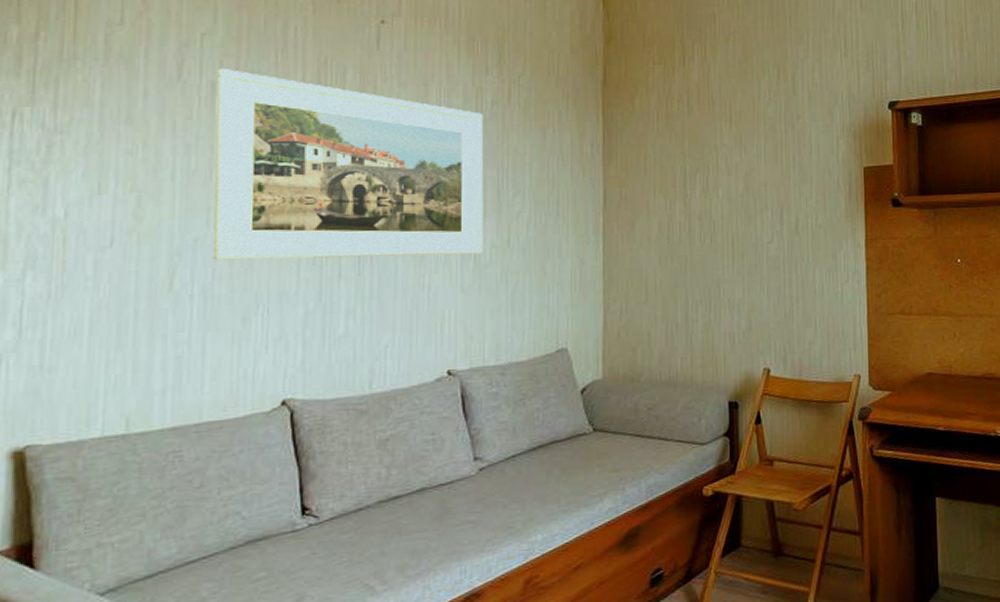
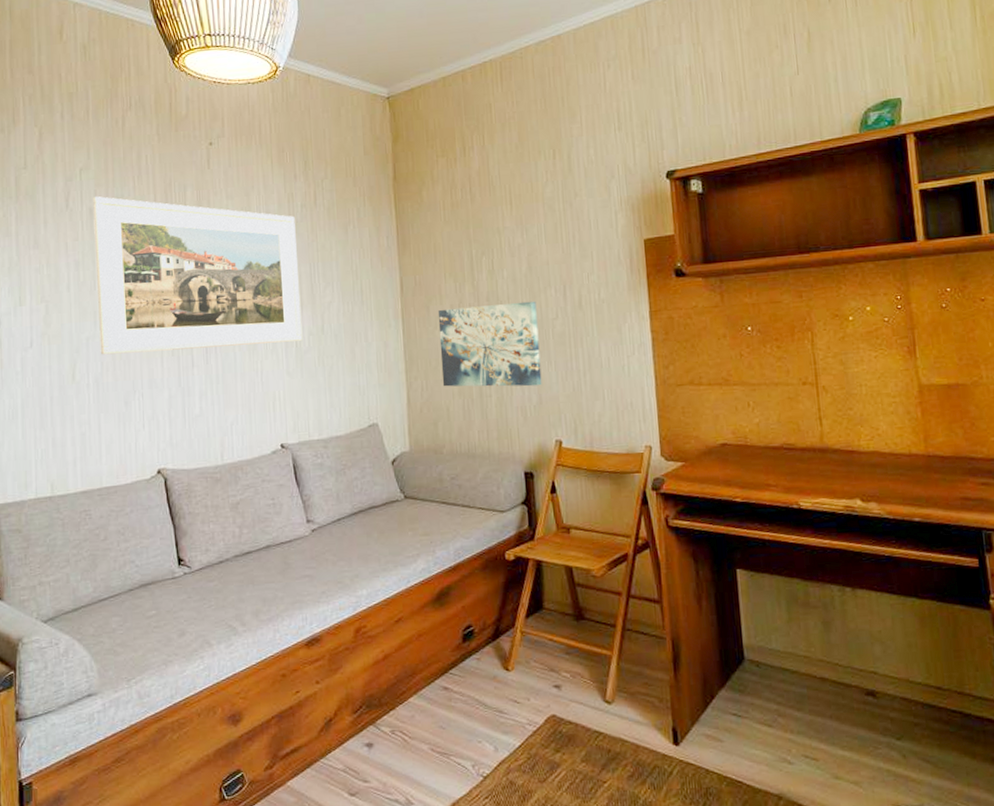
wall art: none [644,222,753,312] -> present [437,301,542,387]

